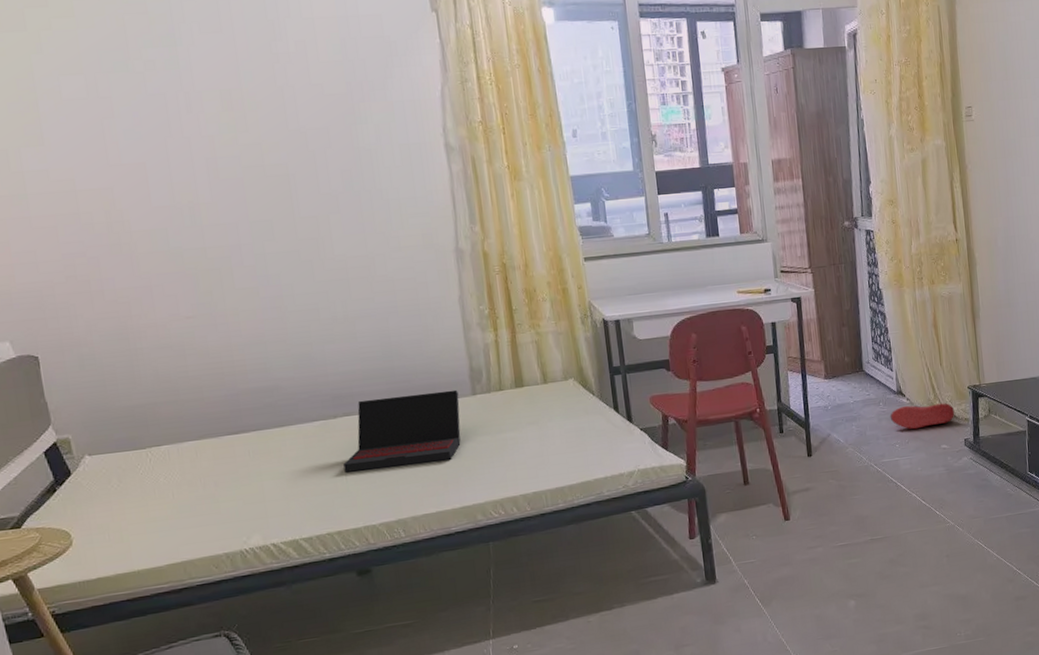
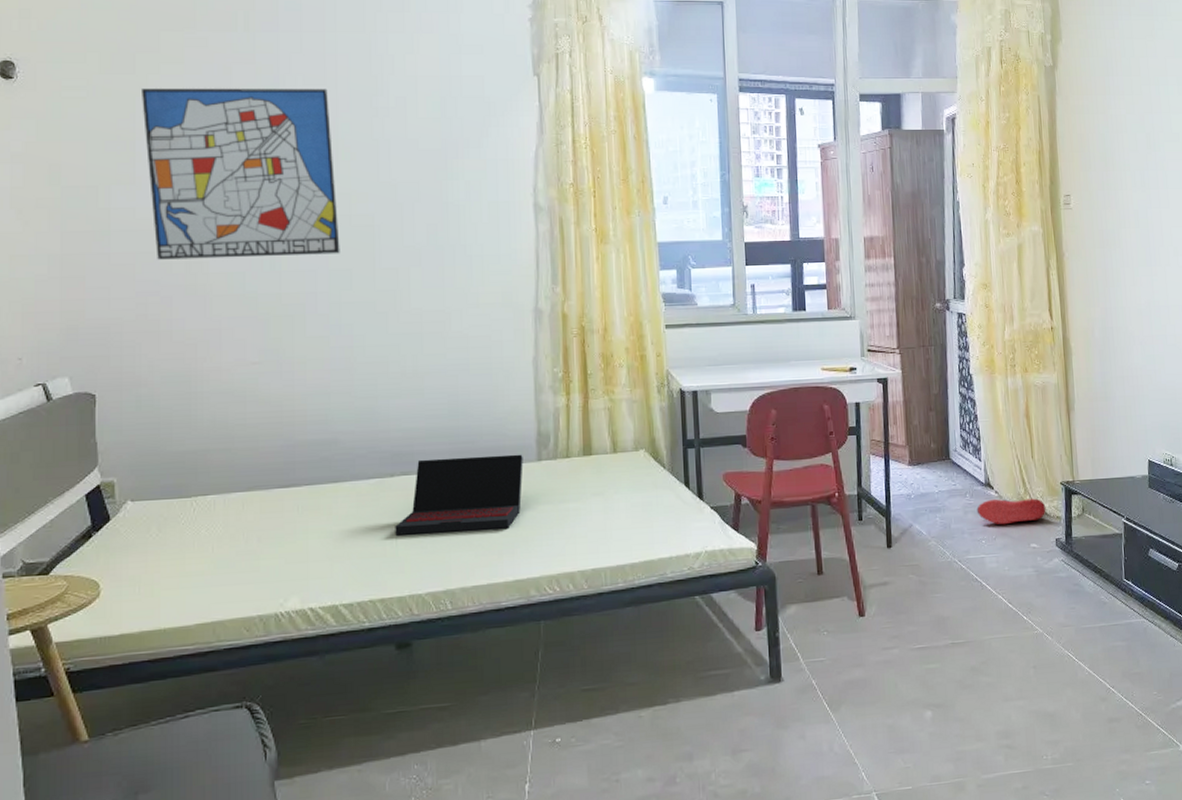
wall art: none [36,36,259,221] -> present [142,88,340,260]

